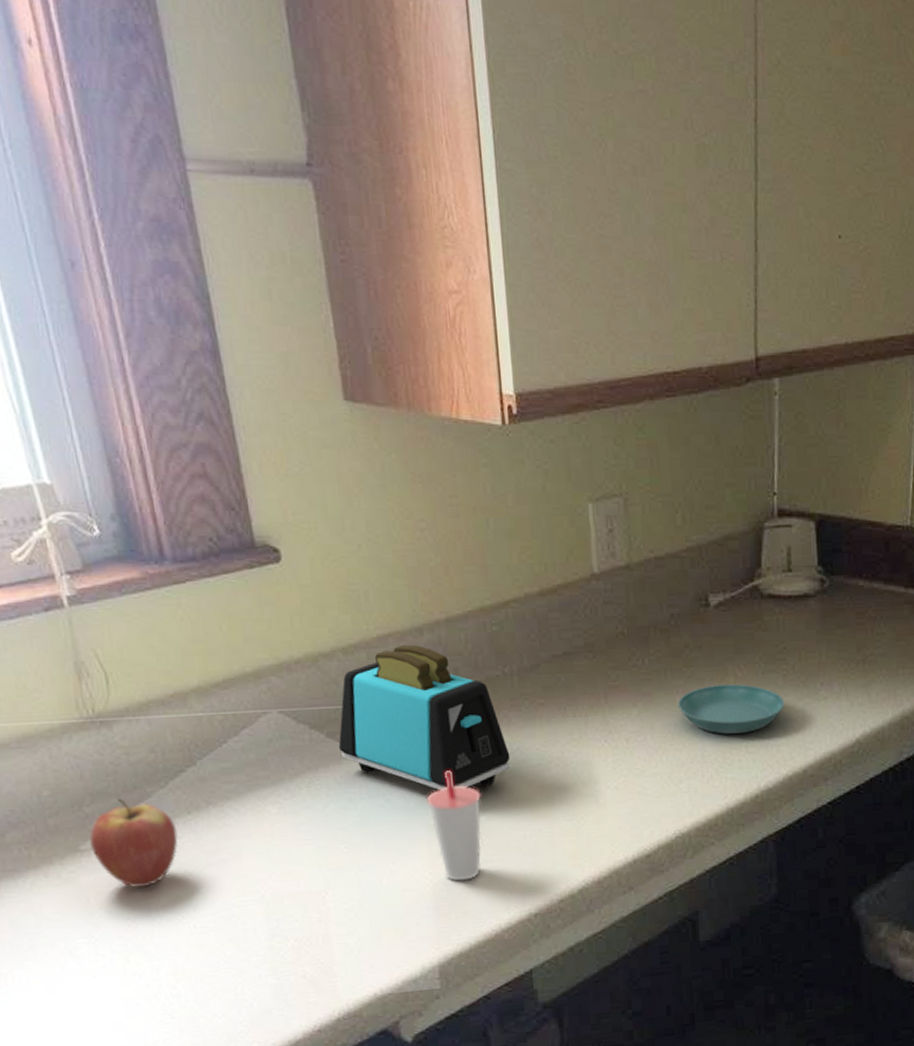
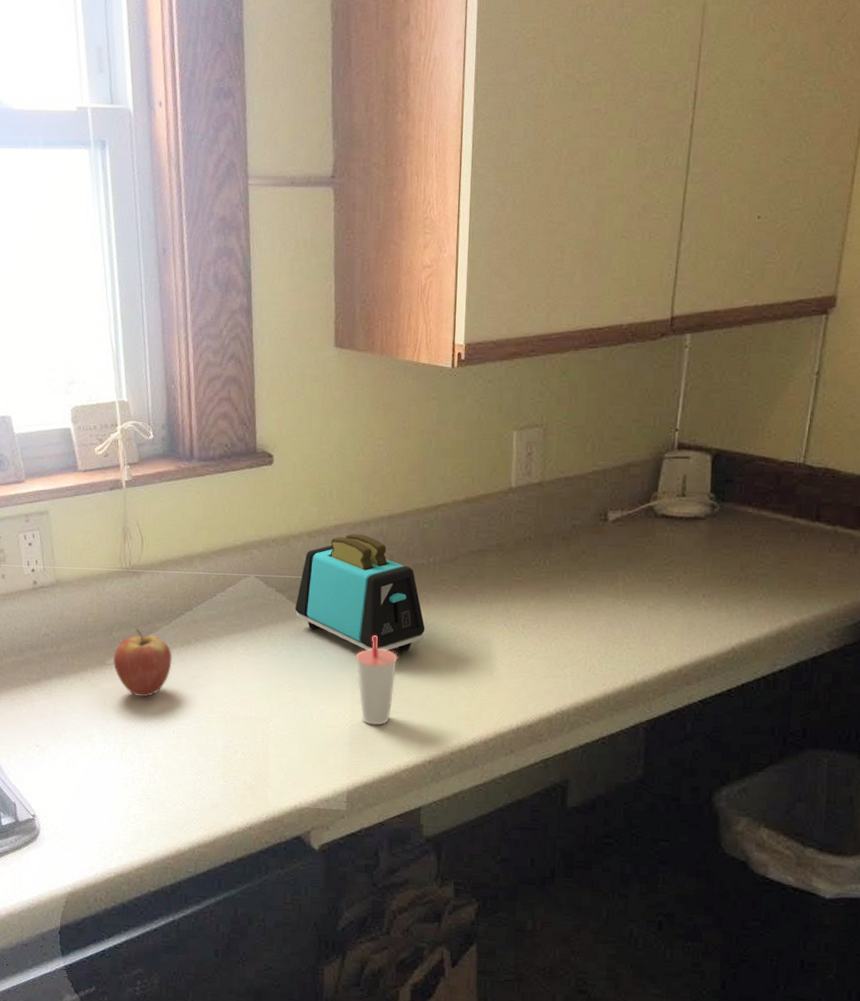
saucer: present [677,684,785,735] -> none [570,587,667,632]

